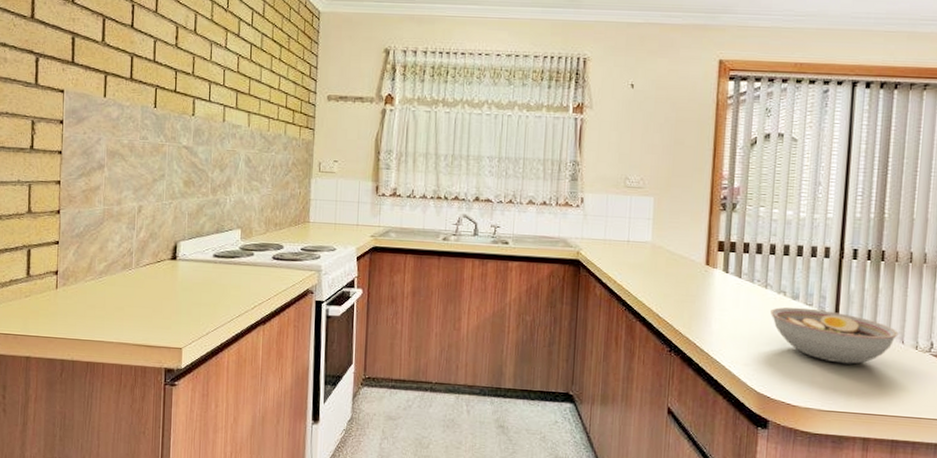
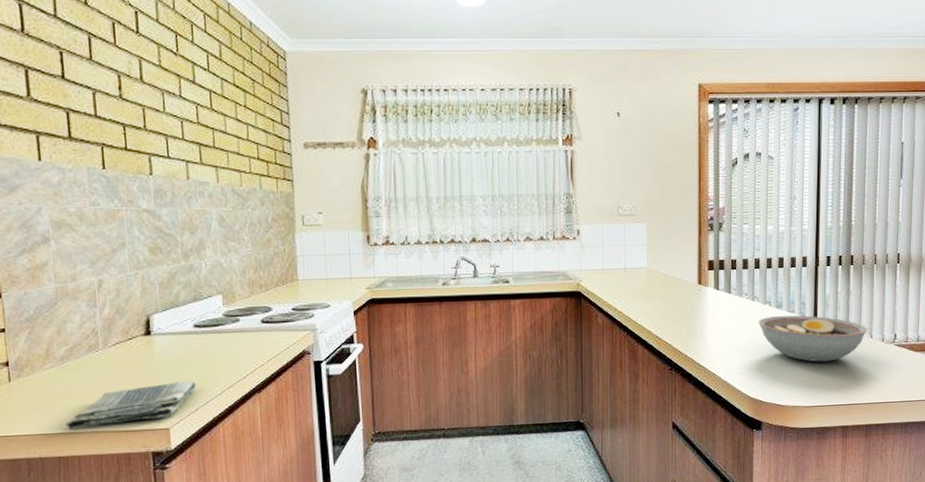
dish towel: none [96,305,210,339] -> present [65,381,196,430]

